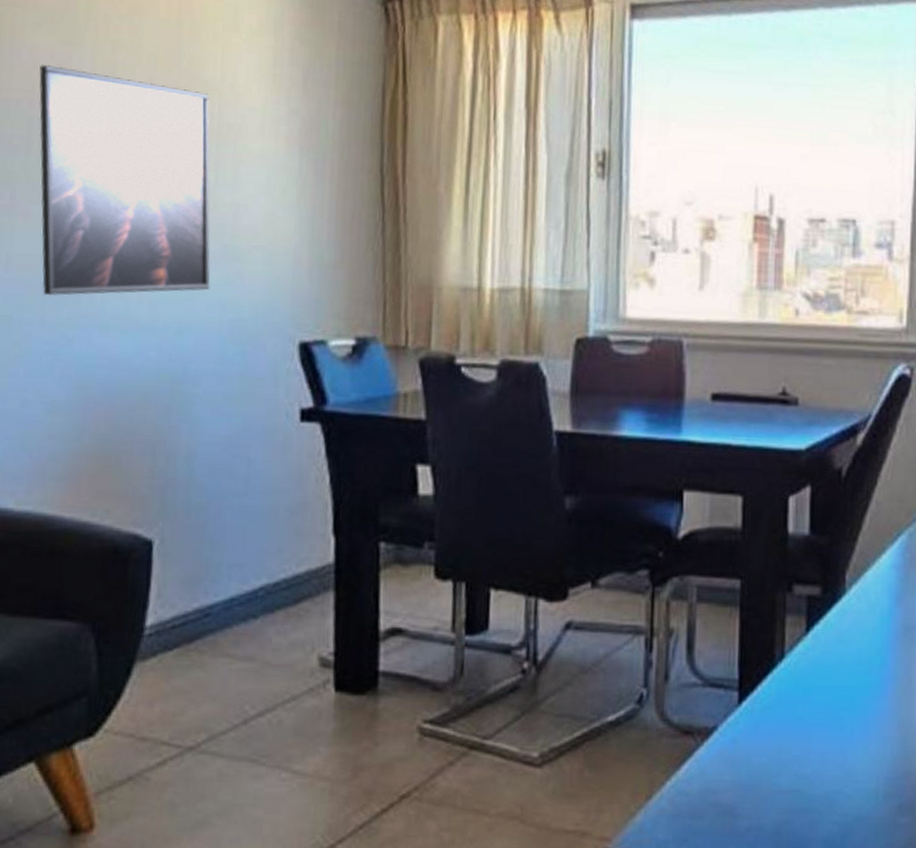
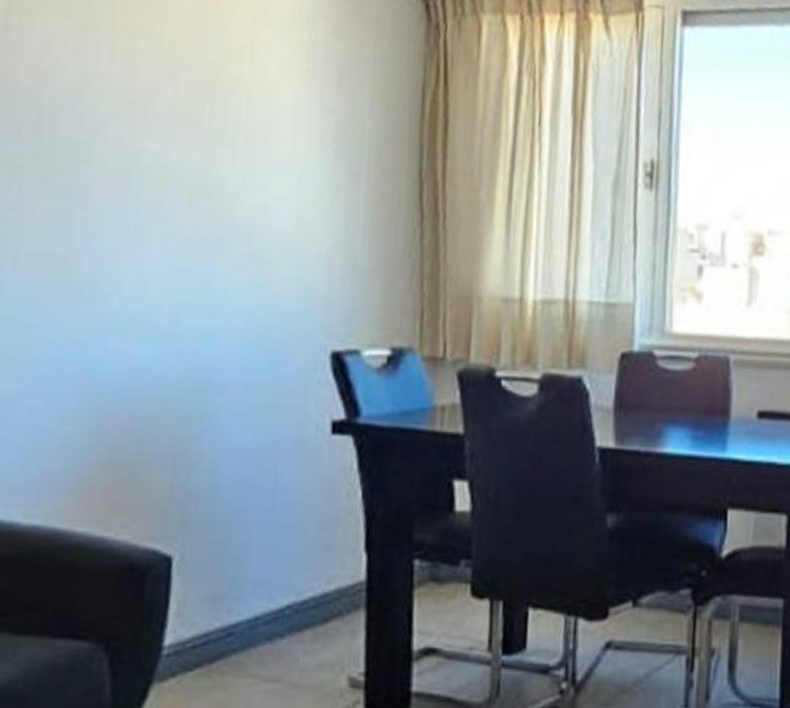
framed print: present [39,65,211,296] -> none [50,51,238,298]

